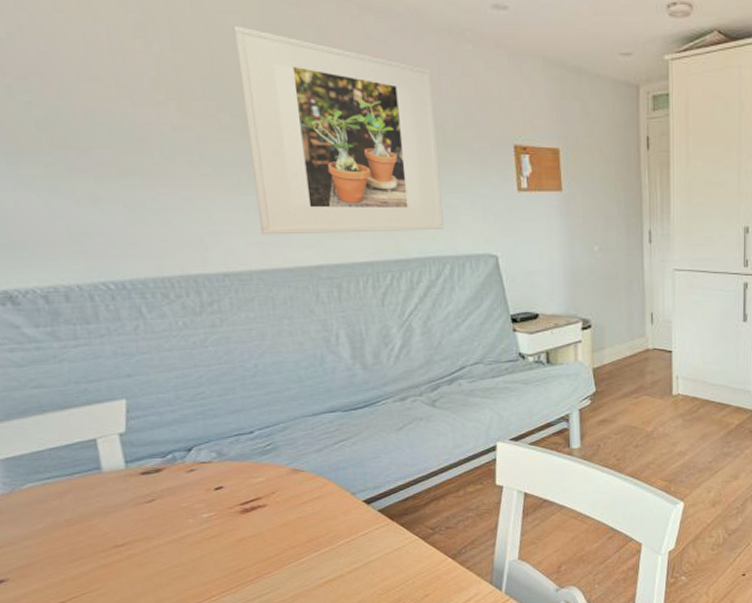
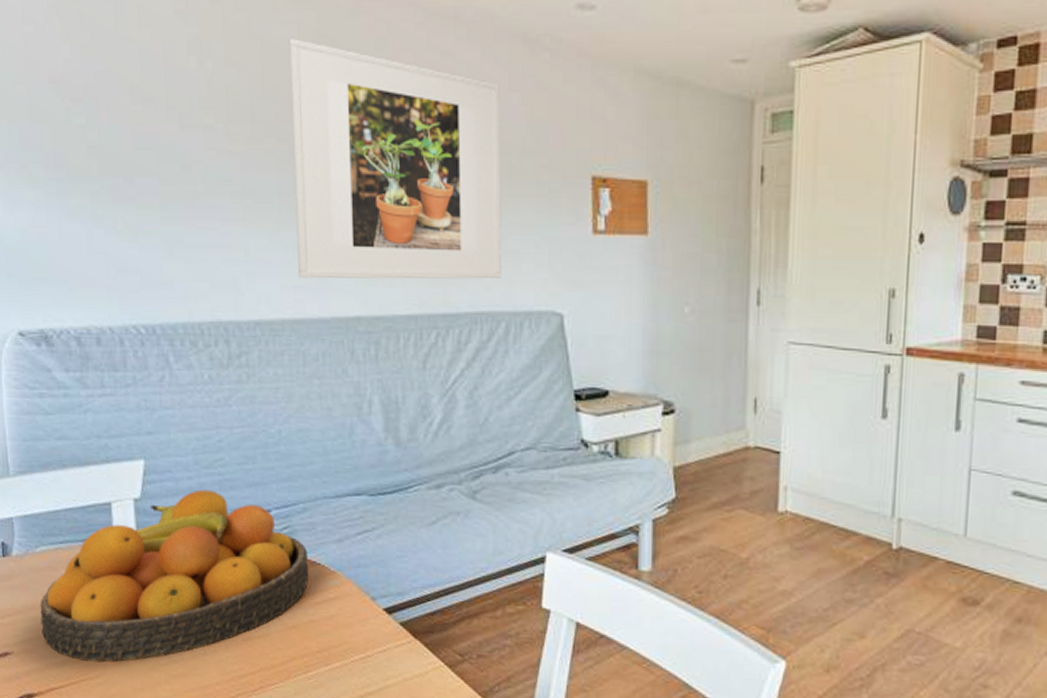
fruit bowl: none [32,419,295,577] -> present [40,489,309,663]

